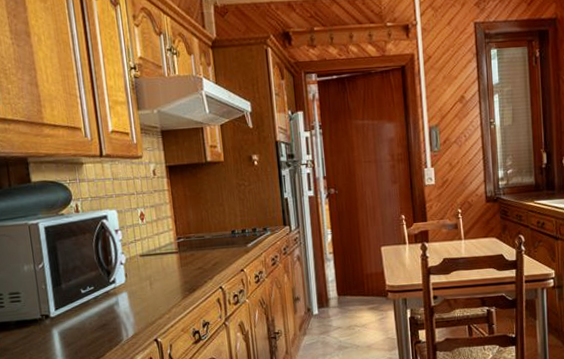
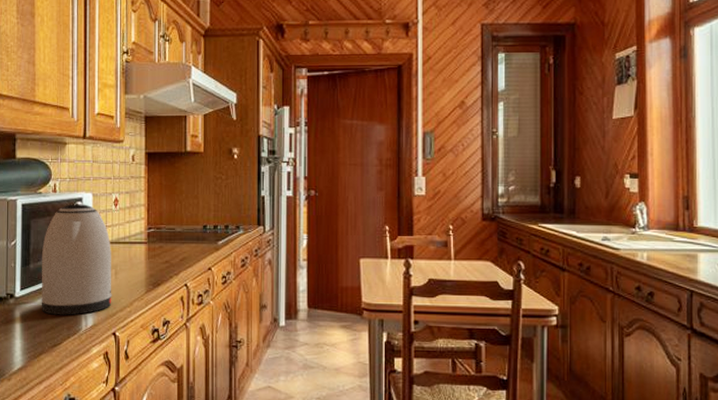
kettle: none [72,221,150,330] -> present [41,204,112,315]

